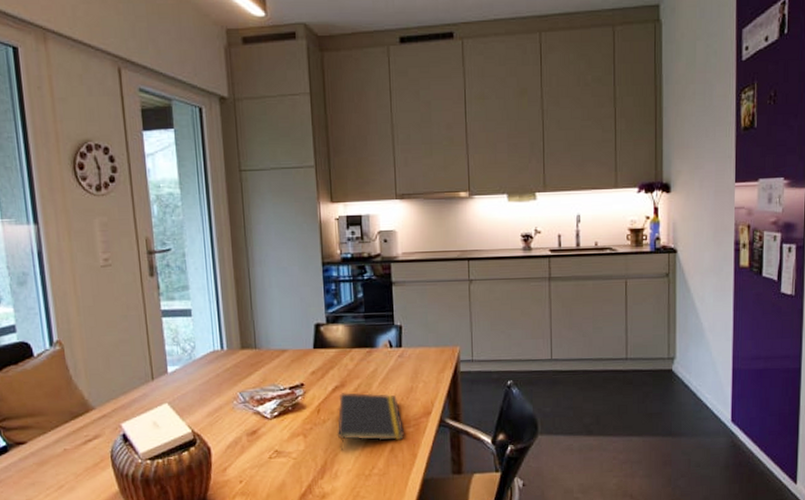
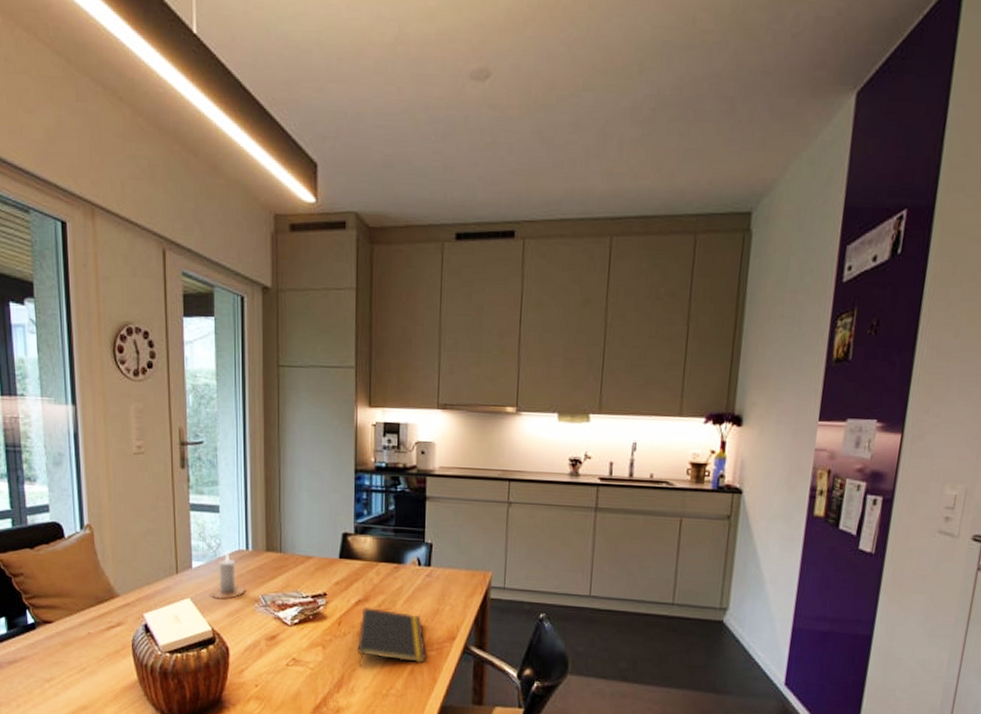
candle: none [187,351,223,401] -> present [210,549,245,600]

